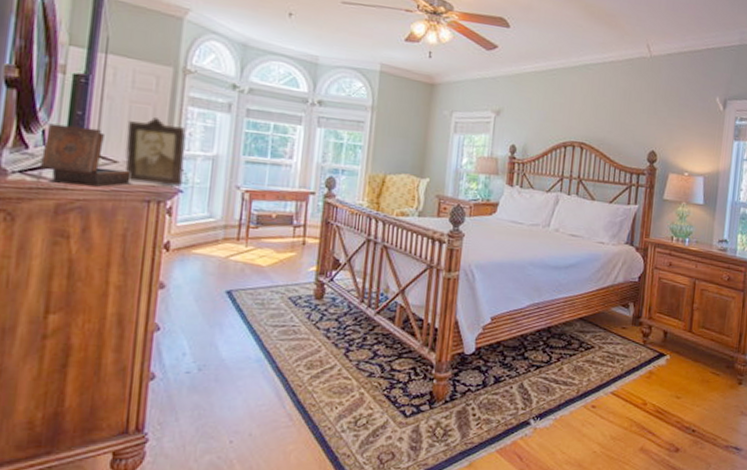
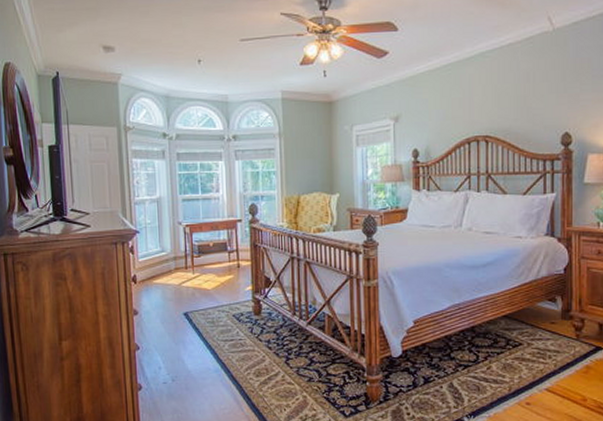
jewelry box: present [40,123,134,188] -> none [37,188,103,237]
photo frame: present [125,117,189,187] -> none [91,172,143,229]

